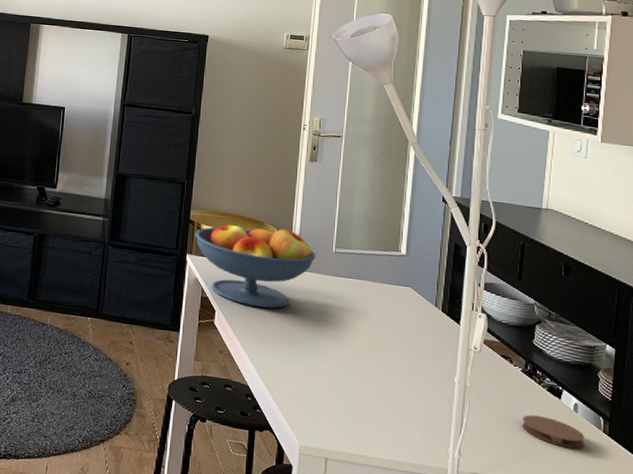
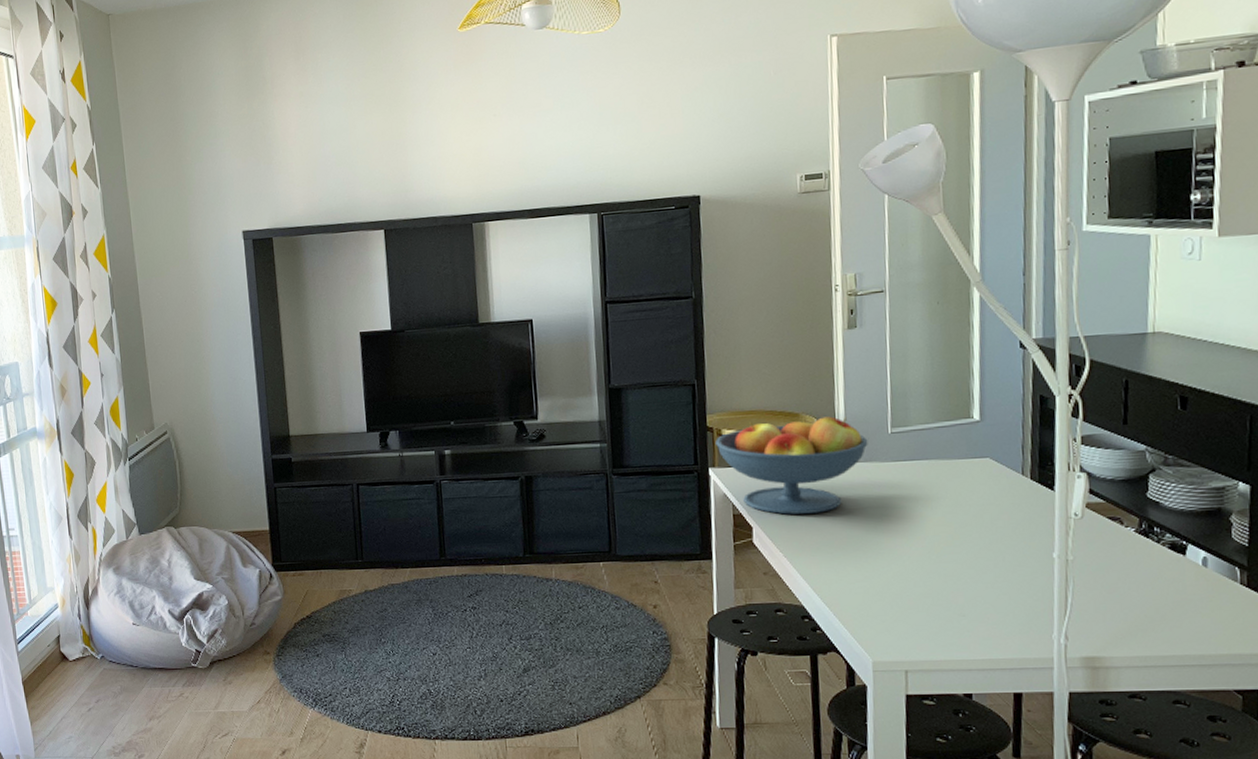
coaster: present [522,414,584,449] -> none [1140,579,1218,609]

